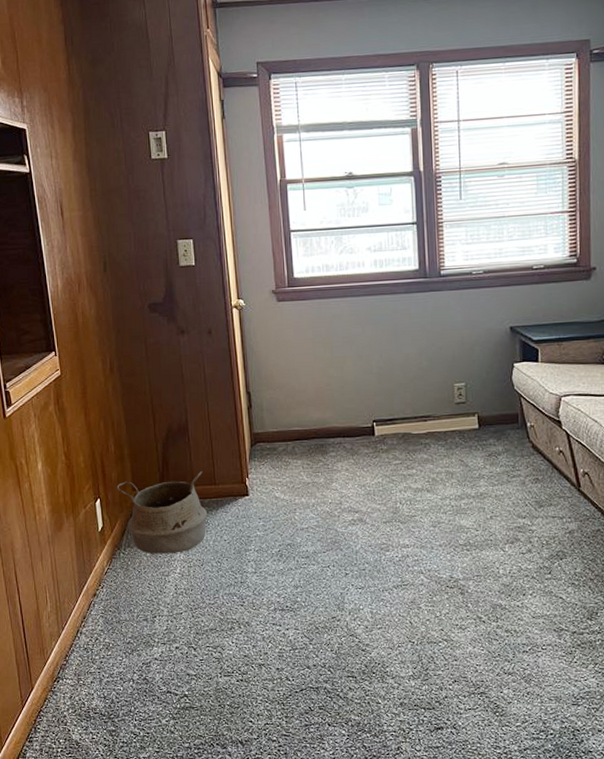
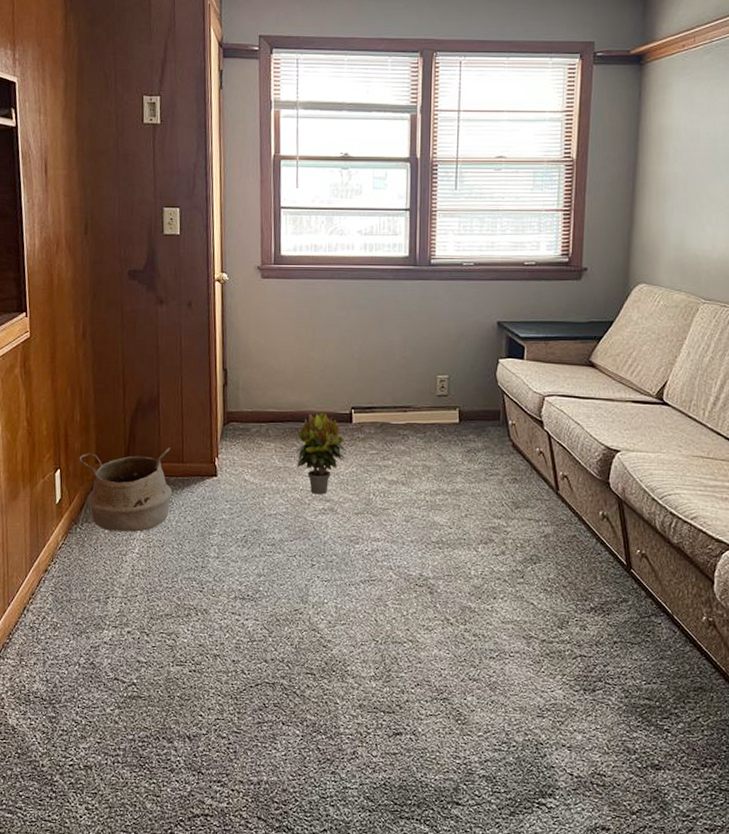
potted plant: none [322,426,372,507] -> present [295,411,347,495]

